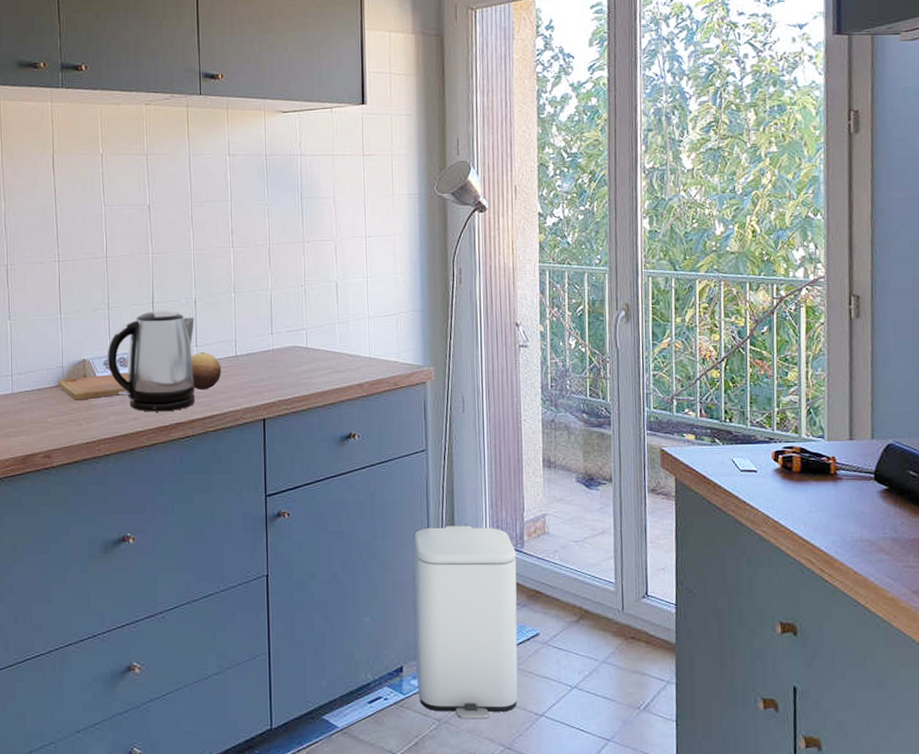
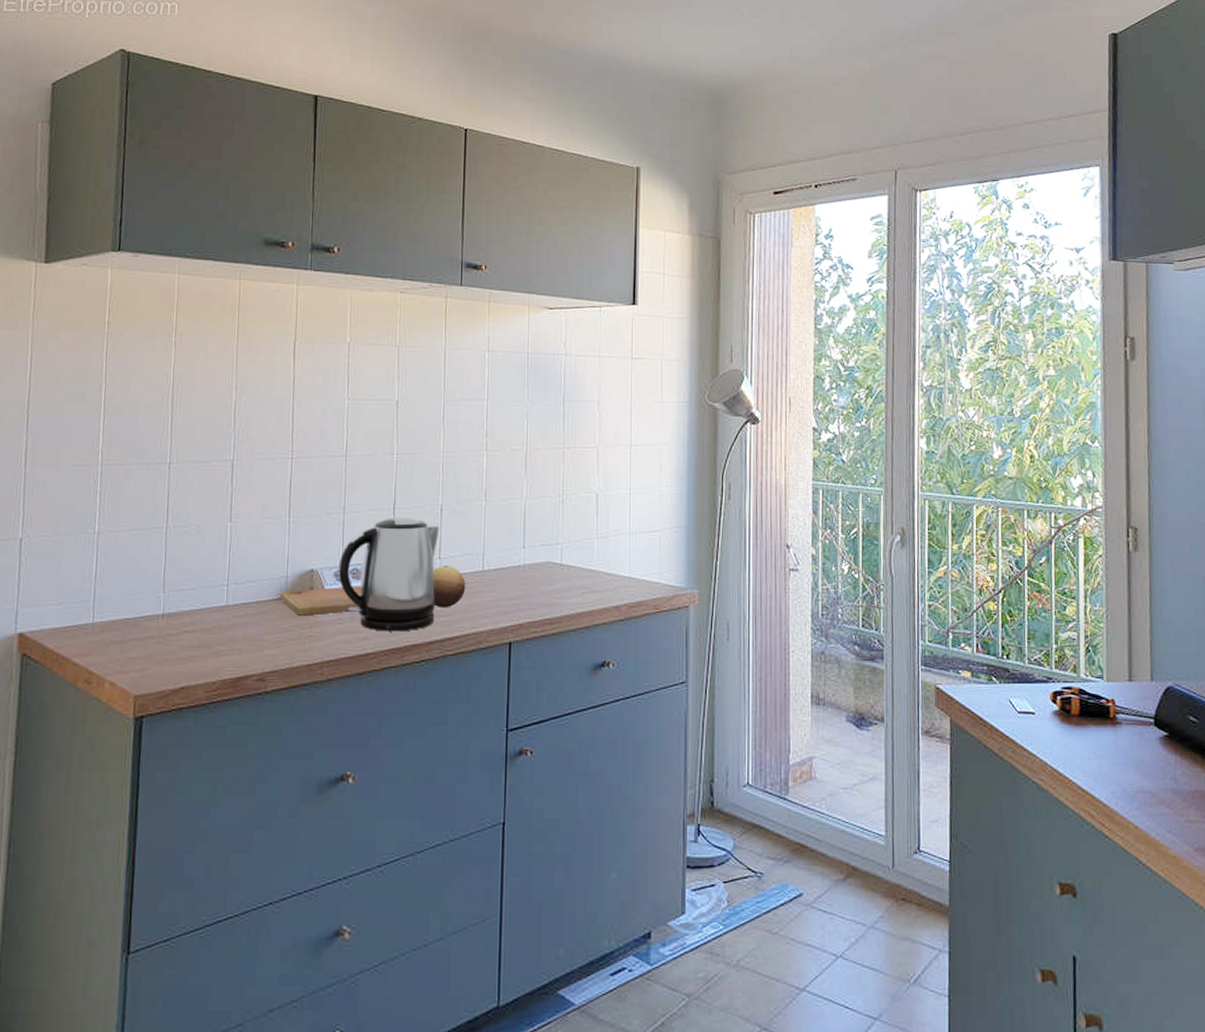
pedal bin: present [413,526,519,719] -> none [665,768,780,995]

